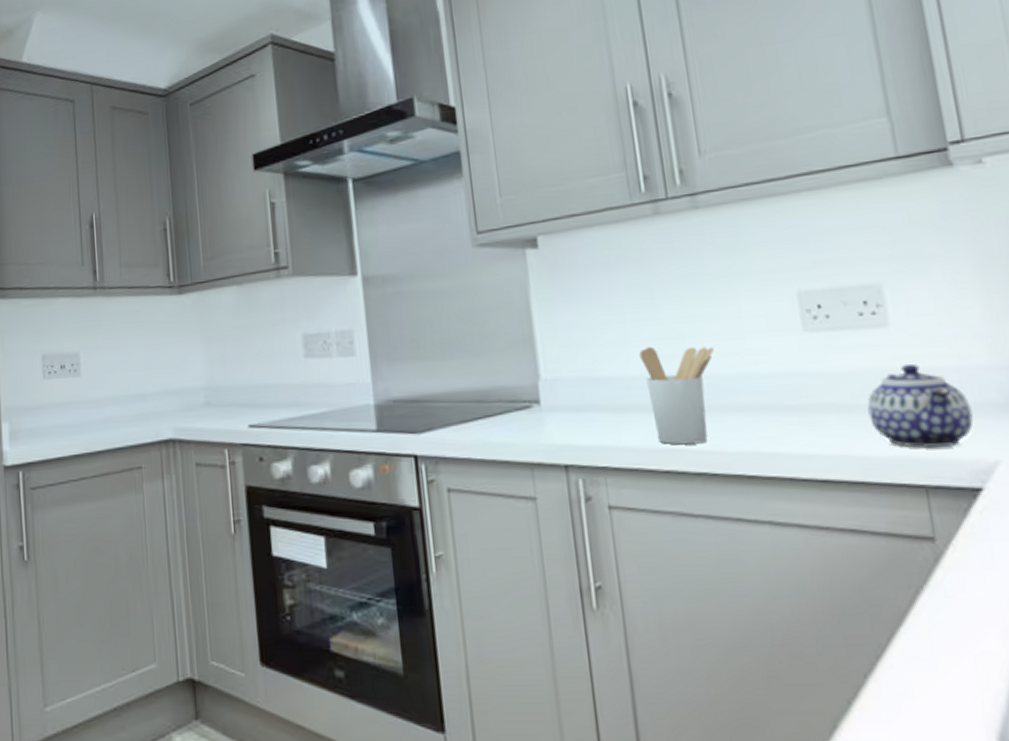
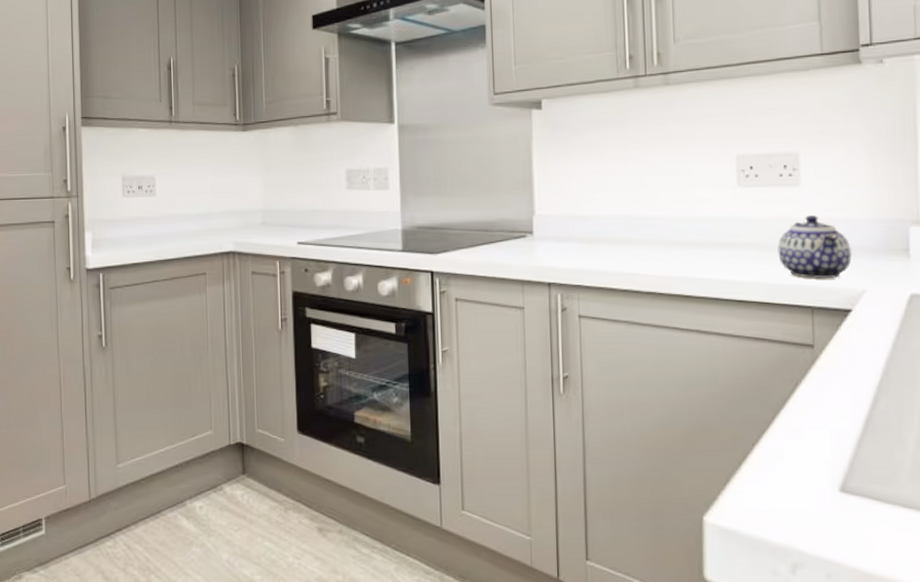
utensil holder: present [639,346,714,445] -> none [613,192,669,270]

